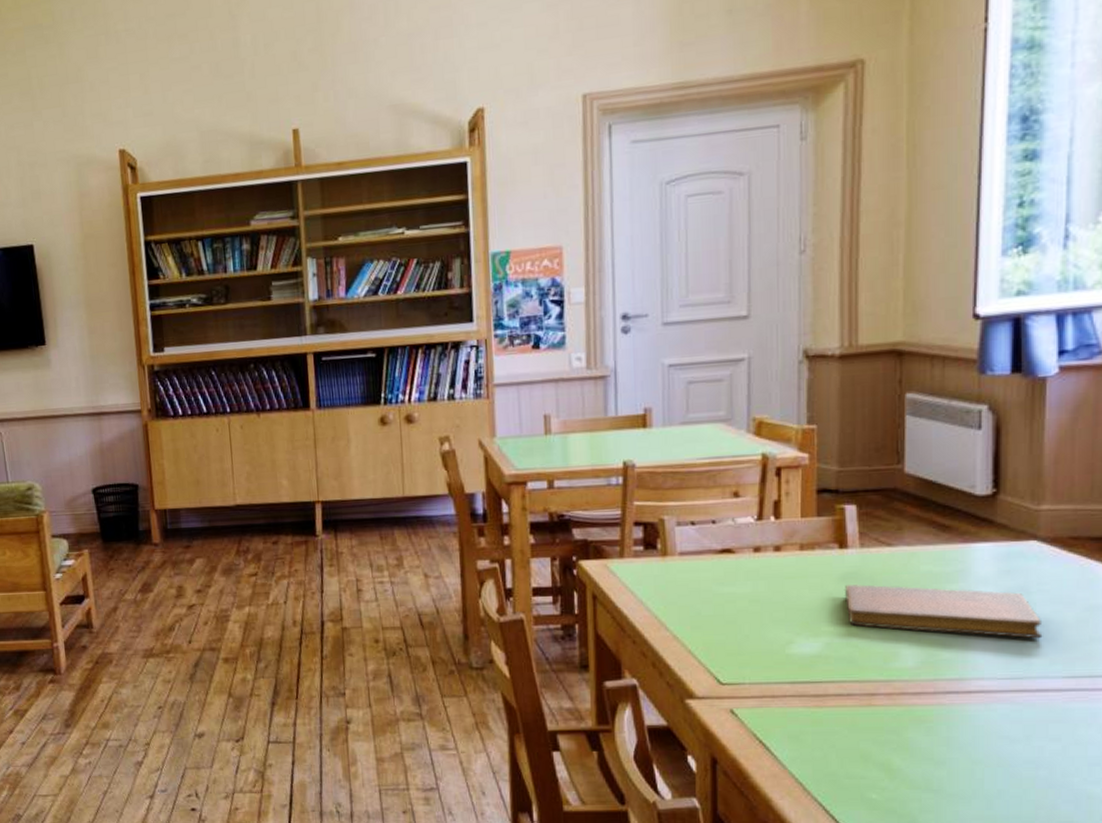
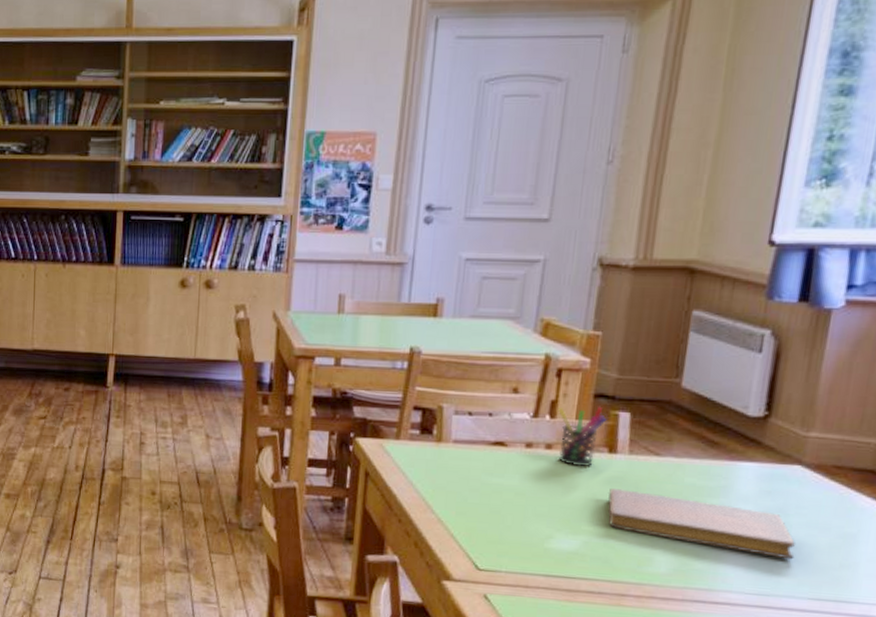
pen holder: none [782,502,833,566] -> present [558,407,607,467]

